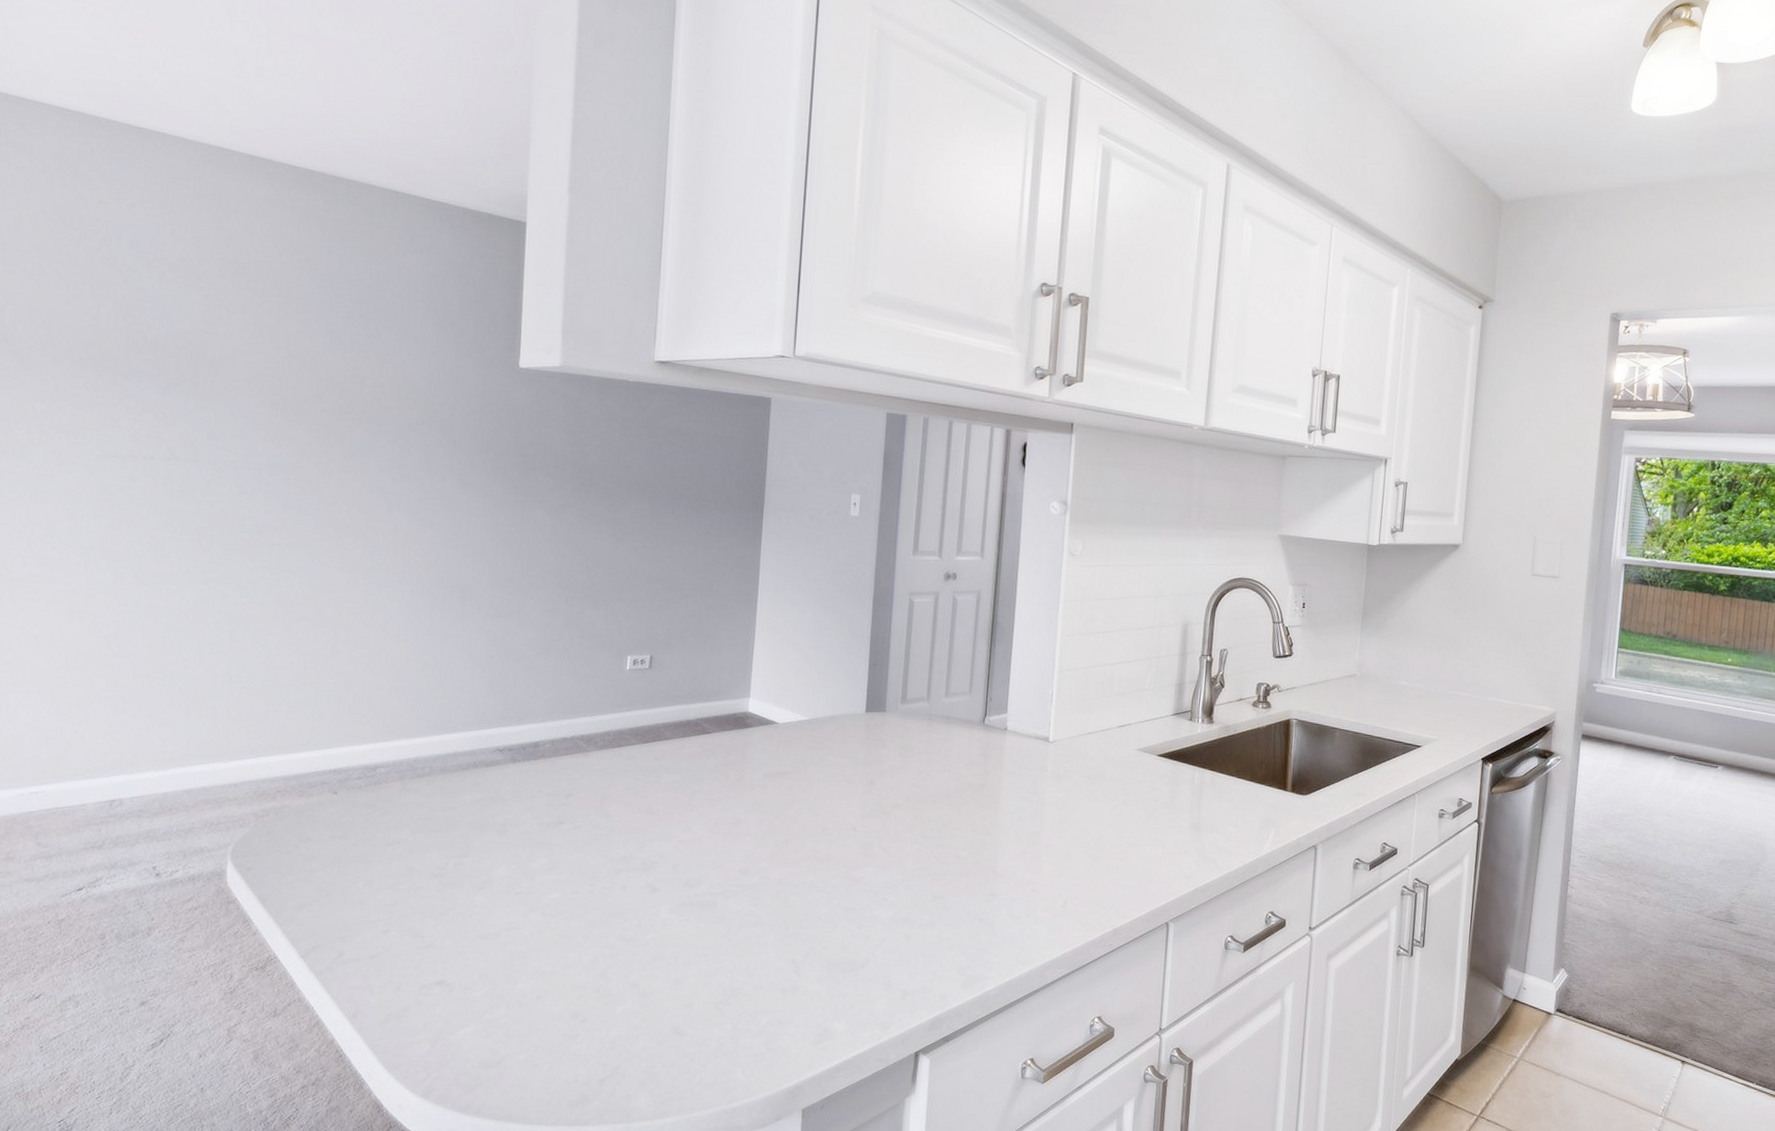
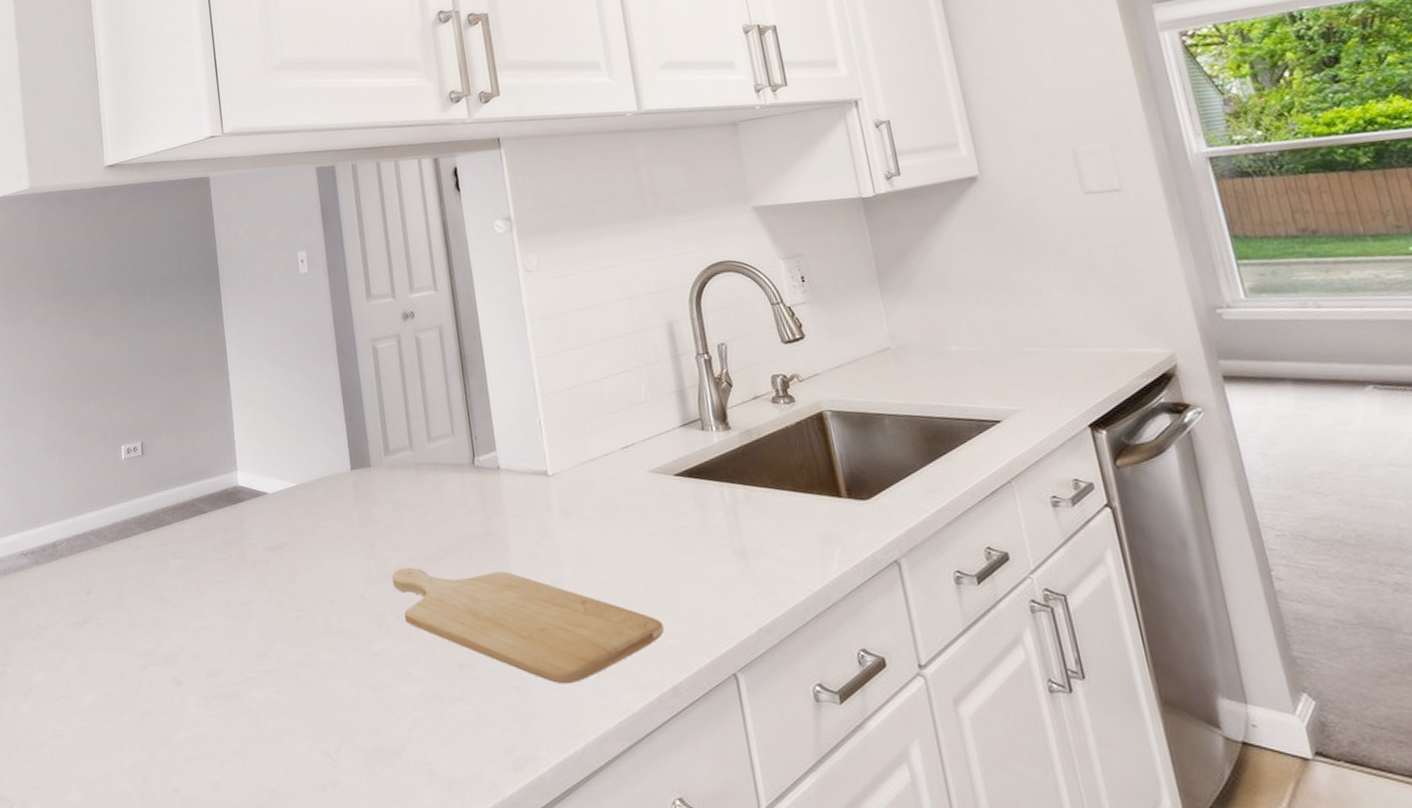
chopping board: none [886,806,1118,920] -> present [392,567,664,684]

